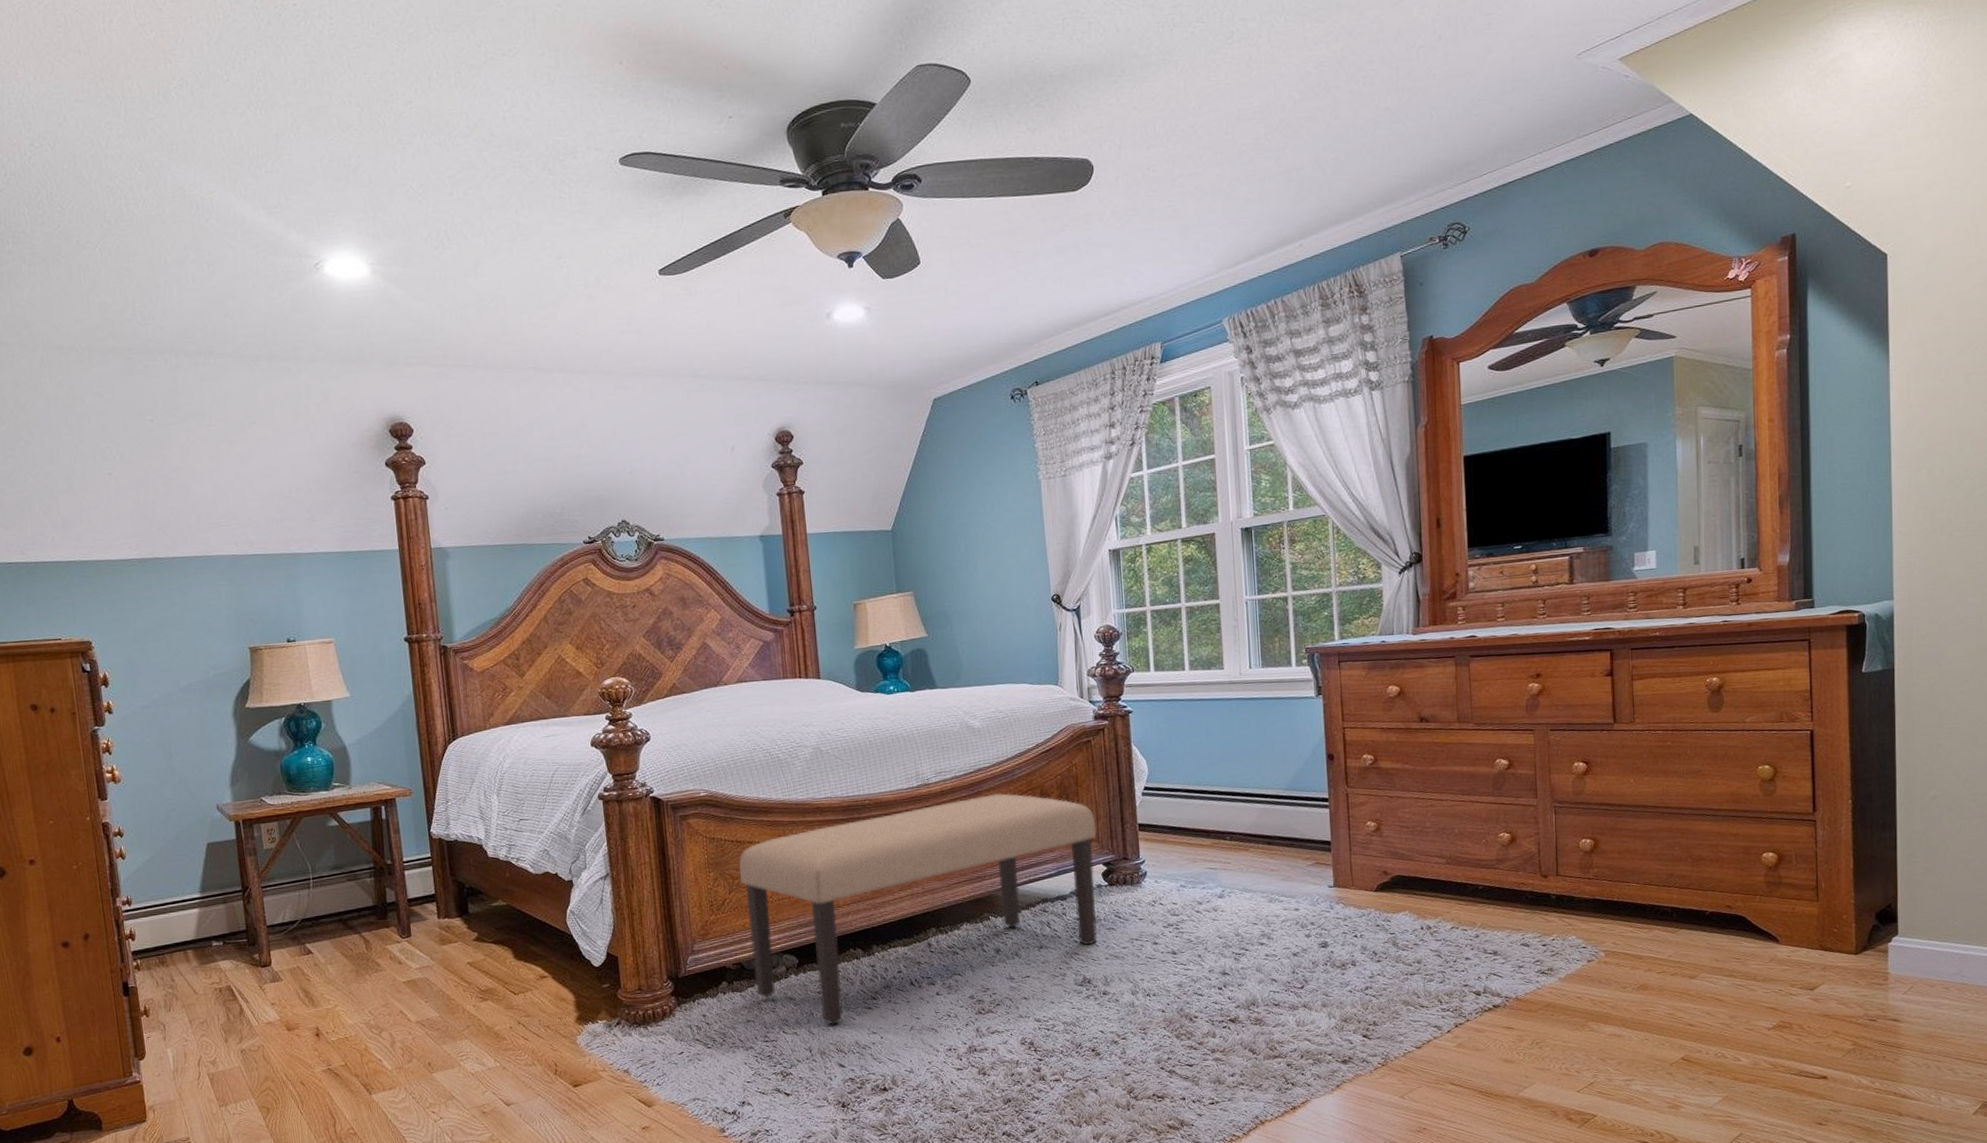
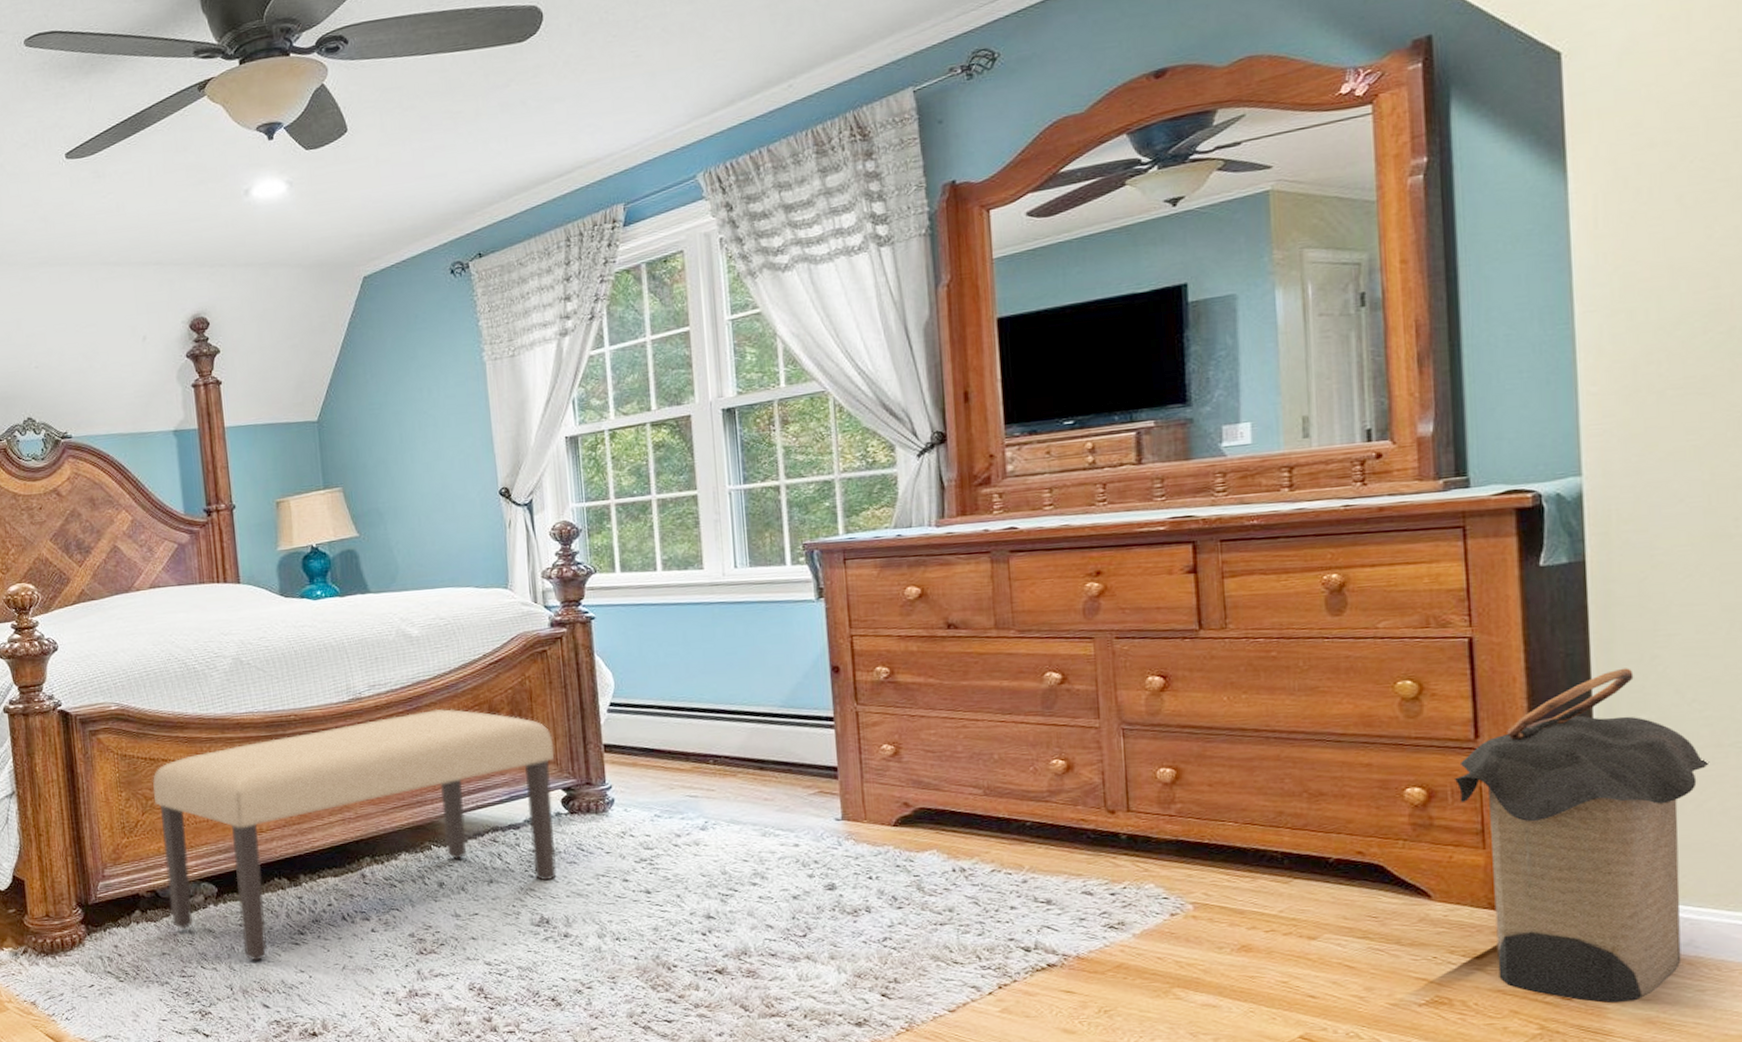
laundry hamper: none [1797,754,1976,1022] -> present [1453,668,1710,1003]

